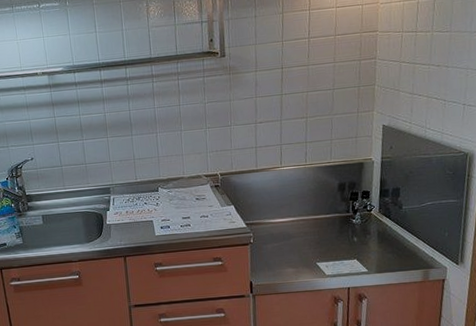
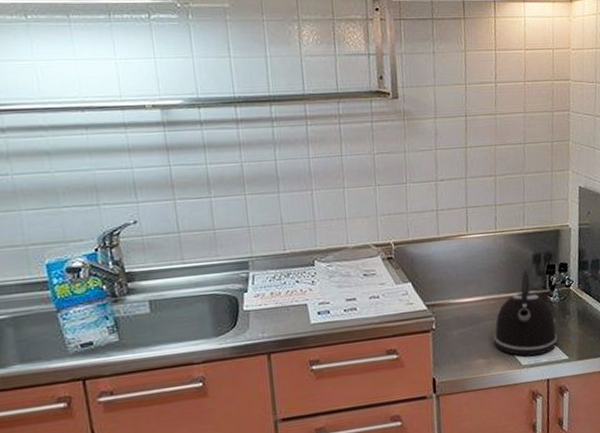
kettle: none [302,196,359,268] -> present [494,269,558,356]

